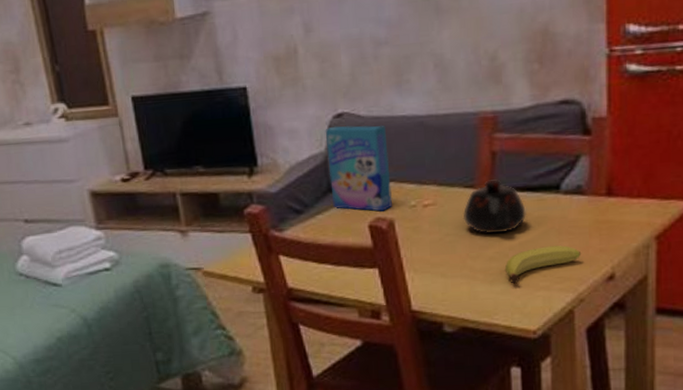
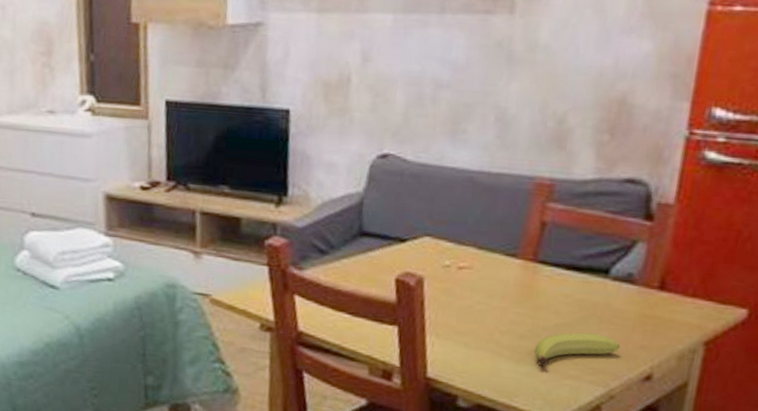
cereal box: present [325,125,393,212] -> none [361,166,432,266]
teapot: present [462,179,526,235] -> none [498,251,569,312]

